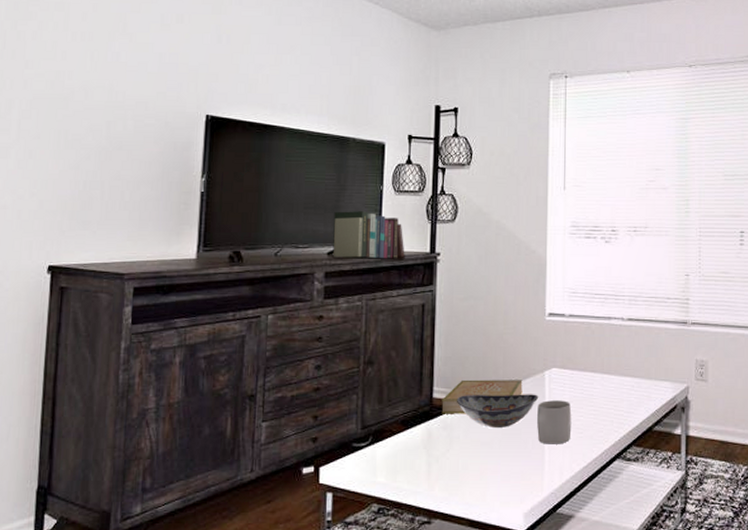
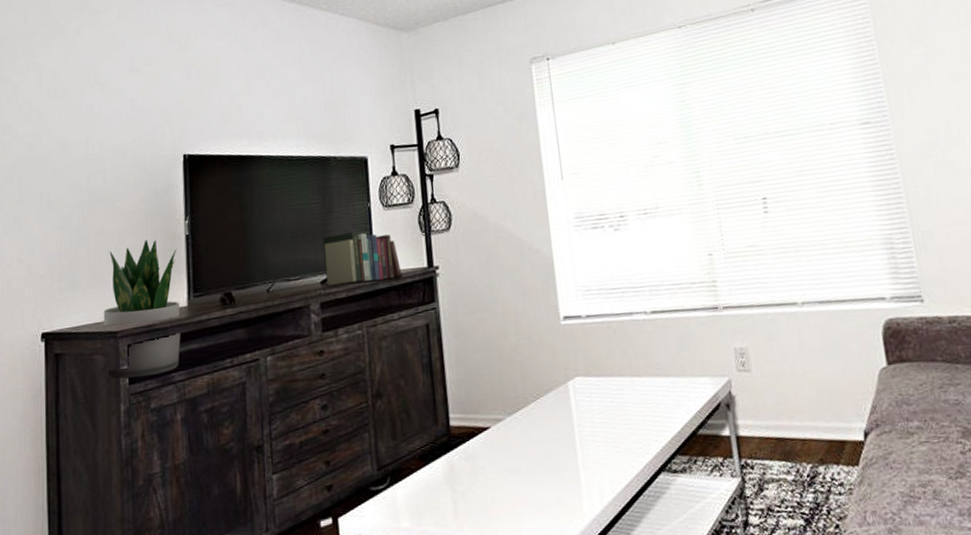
planter: none [111,191,191,320] -> present [103,240,181,379]
decorative box: present [441,379,523,414] -> none [460,394,547,444]
decorative bowl: present [456,394,539,429] -> none [475,408,565,453]
mug: present [537,400,572,444] -> none [565,412,607,464]

